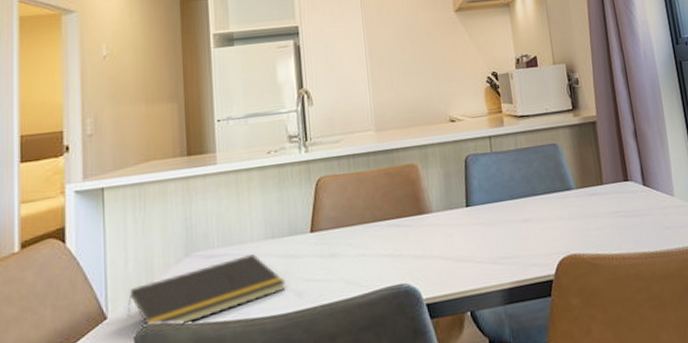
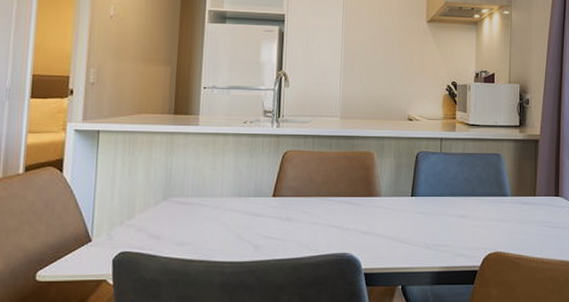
notepad: present [127,254,286,328] -> none [108,207,246,257]

